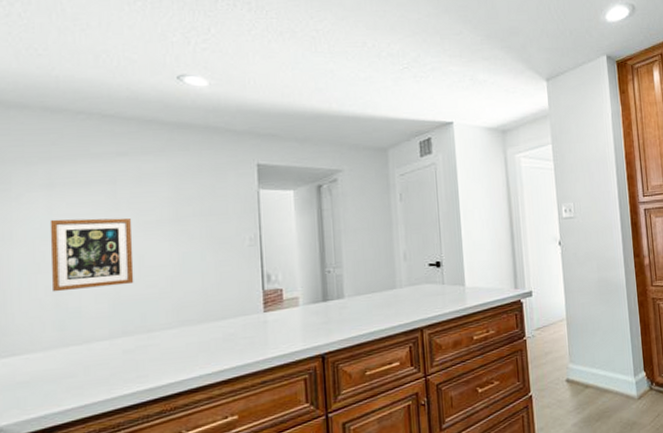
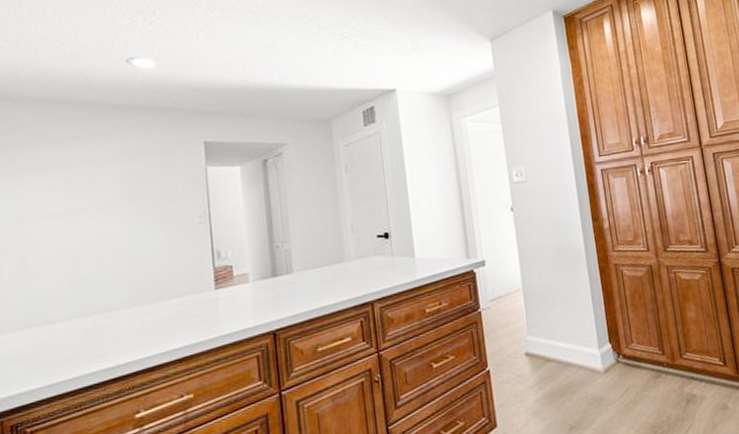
wall art: present [49,217,134,292] -> none [13,200,92,275]

